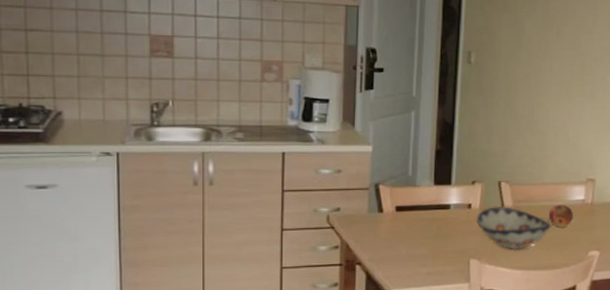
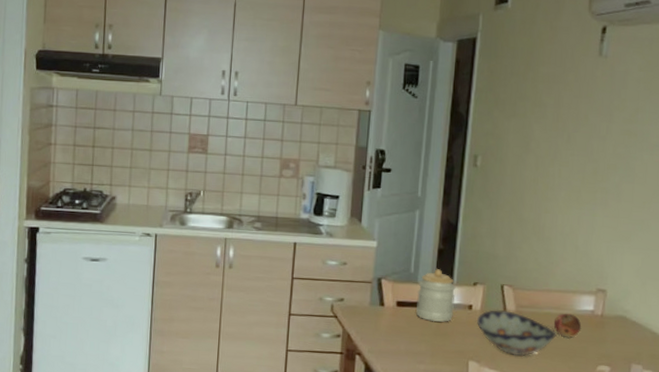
jar: none [416,170,455,223] -> present [416,269,456,322]

